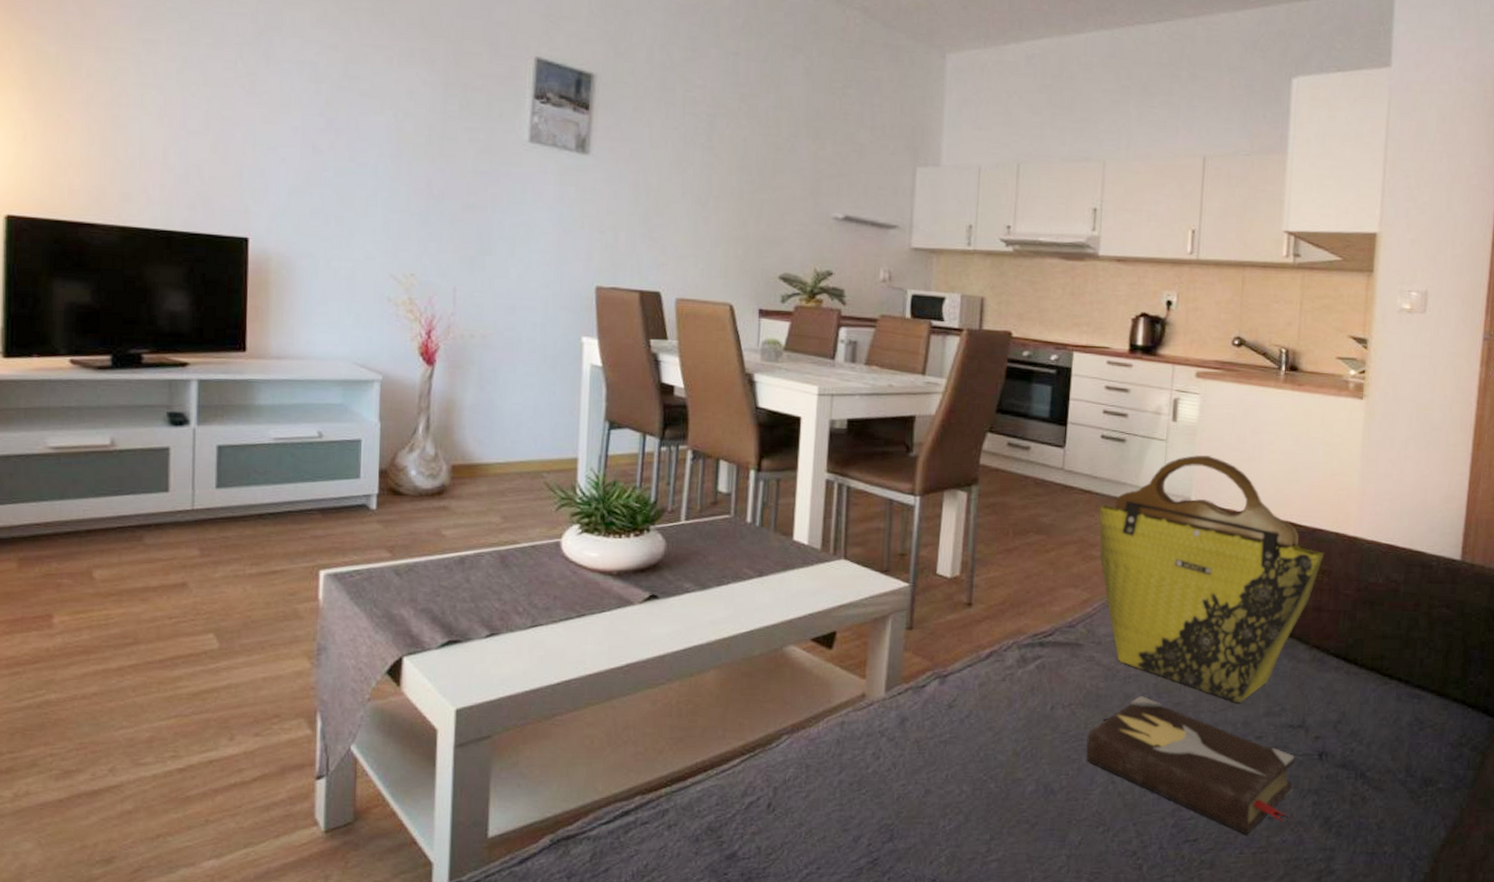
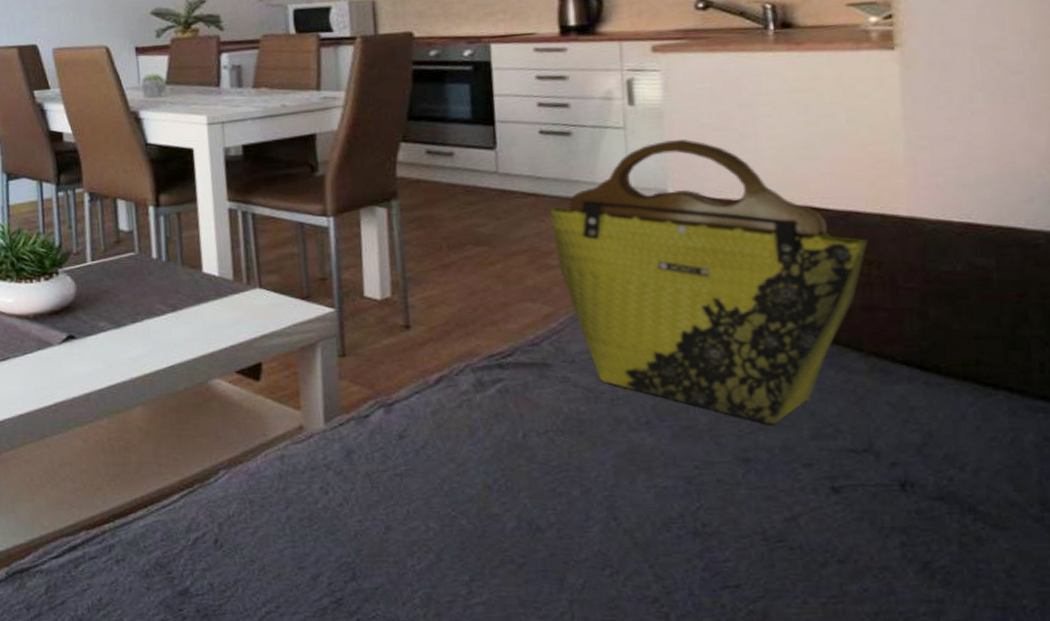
hardback book: present [1086,695,1295,835] -> none [573,419,868,581]

